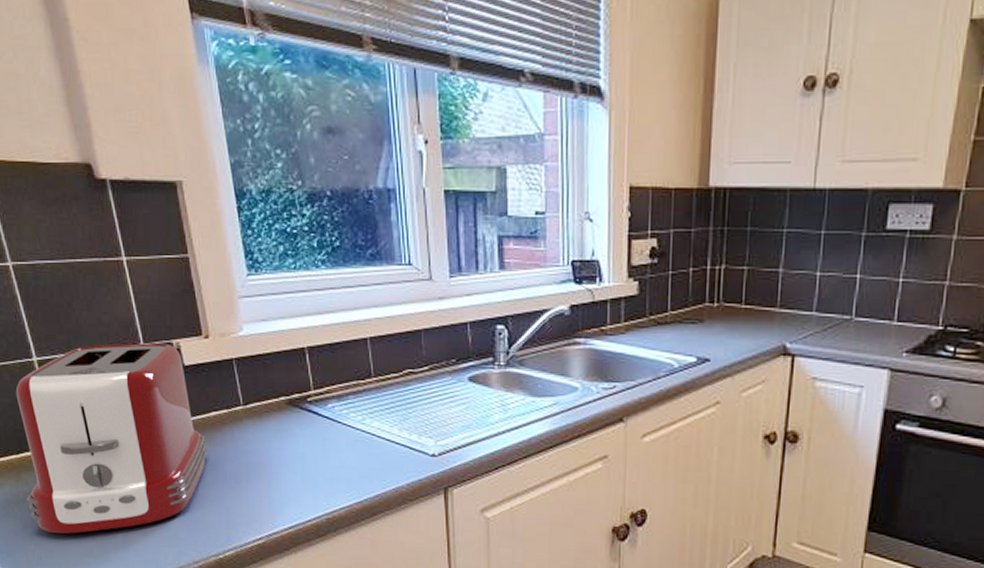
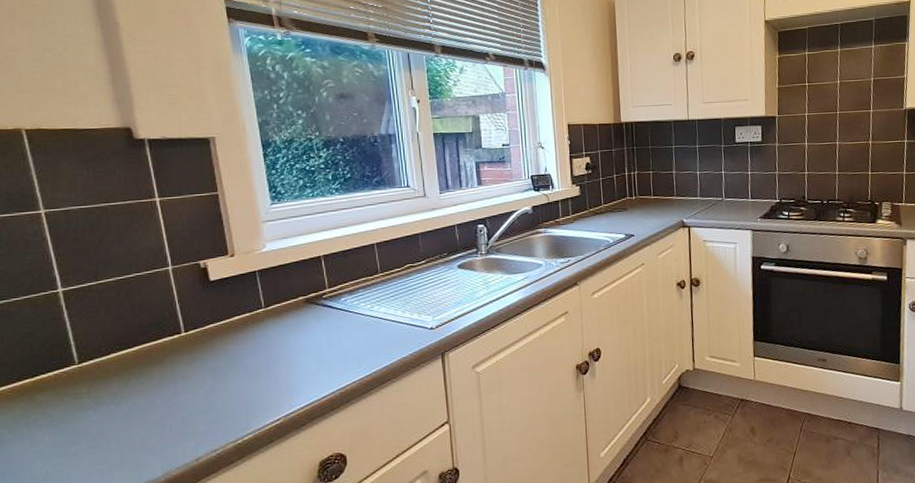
toaster: present [15,343,208,534] -> none [36,264,230,447]

